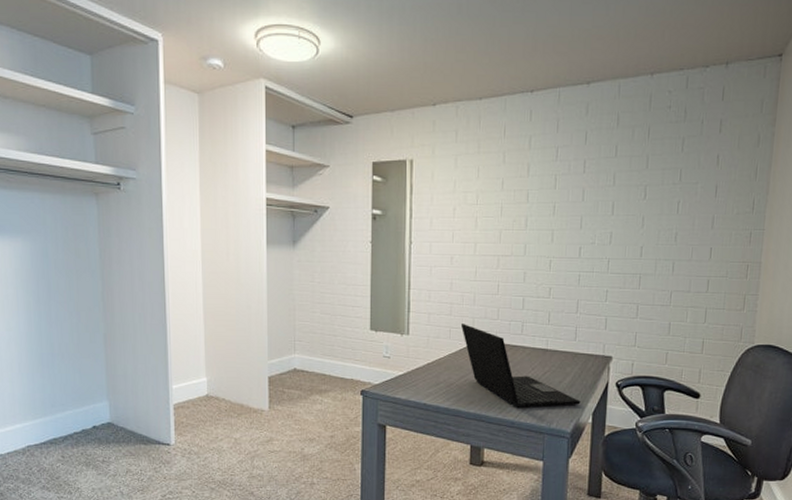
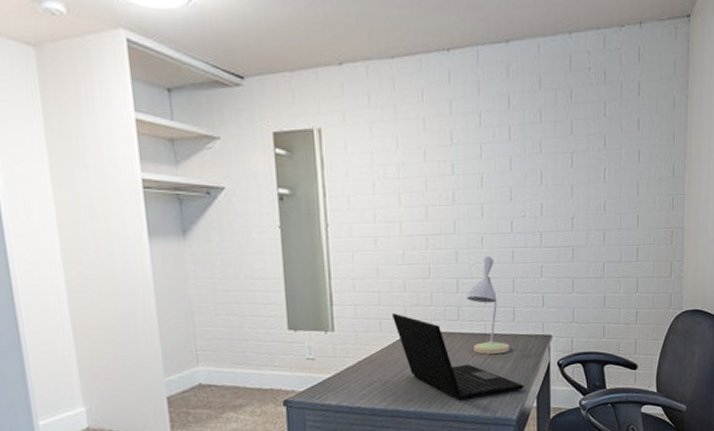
desk lamp: none [531,279,570,370] -> present [467,257,510,355]

